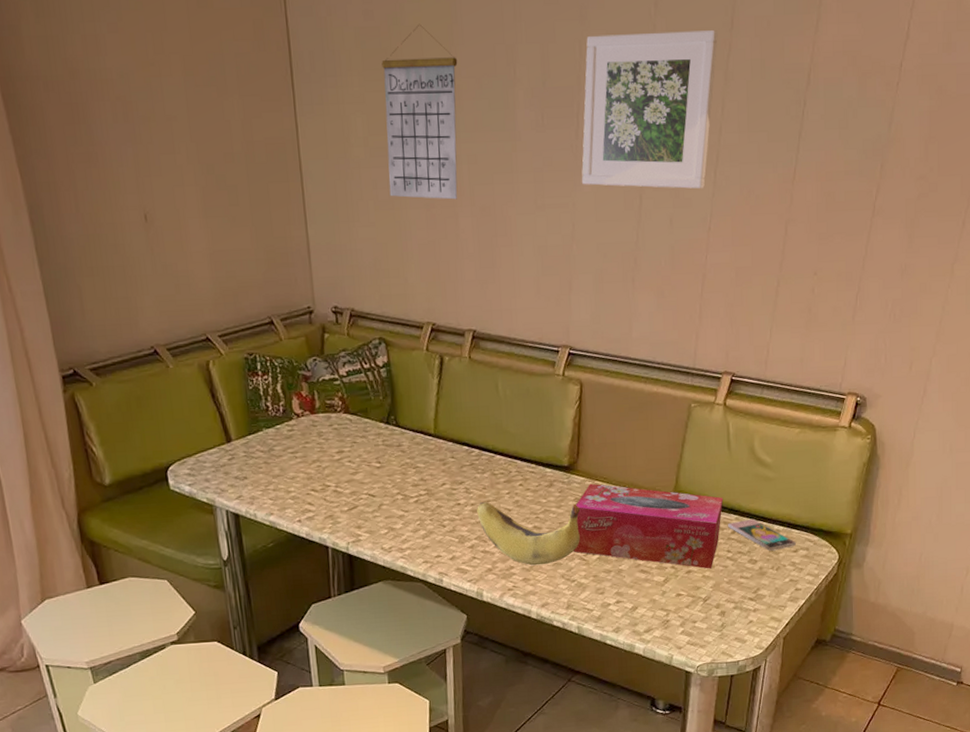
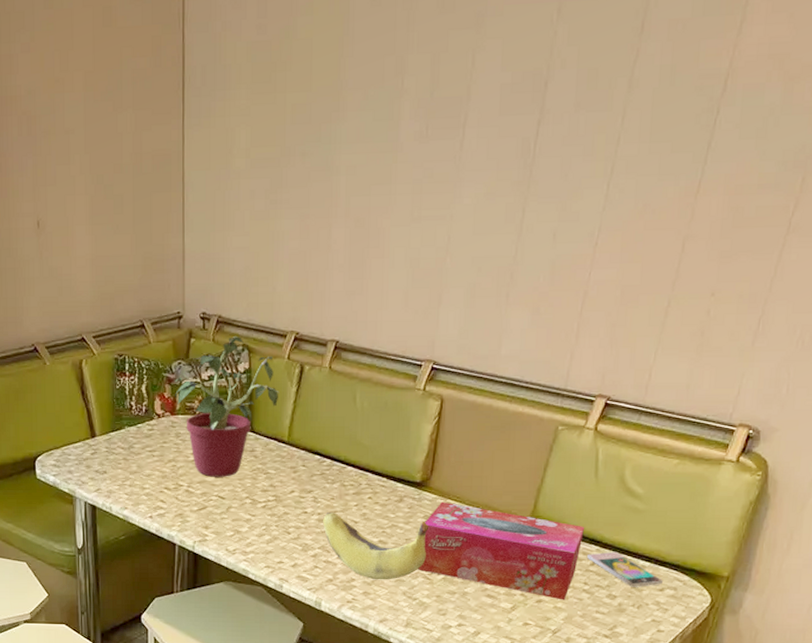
potted plant: none [312,330,421,475] -> present [175,336,279,477]
calendar: present [381,24,458,200] -> none [266,36,346,211]
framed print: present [582,29,718,189] -> none [463,34,625,203]

